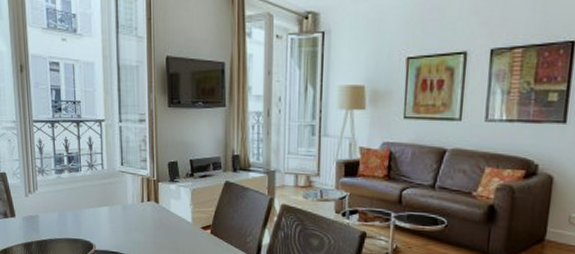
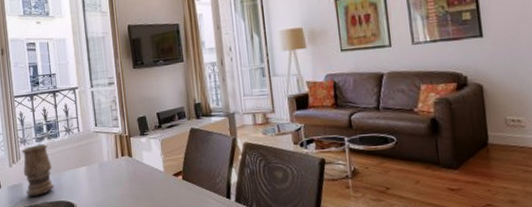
vase: none [39,177,73,231] -> present [22,144,55,197]

